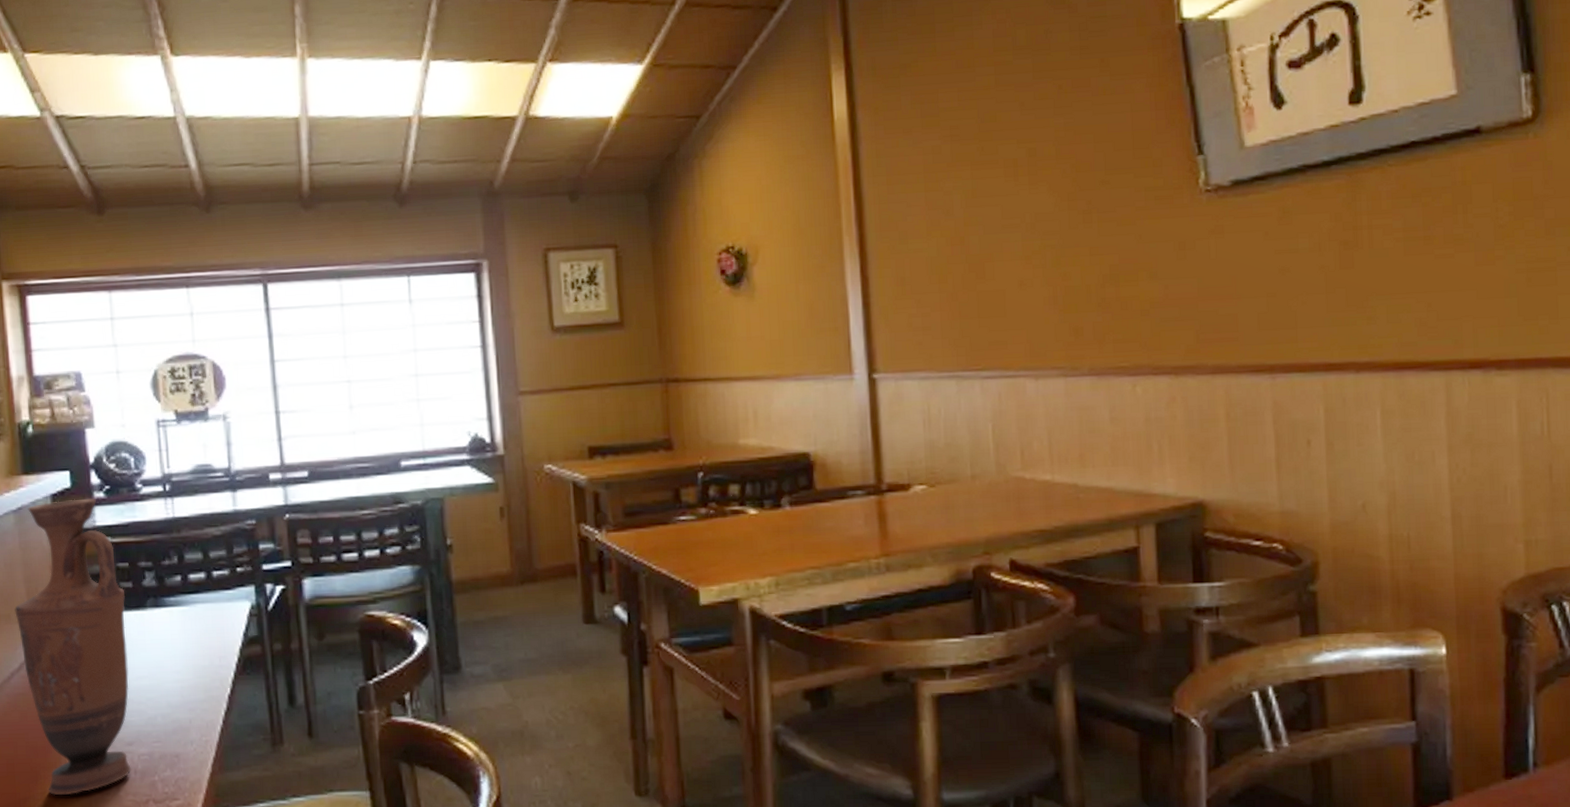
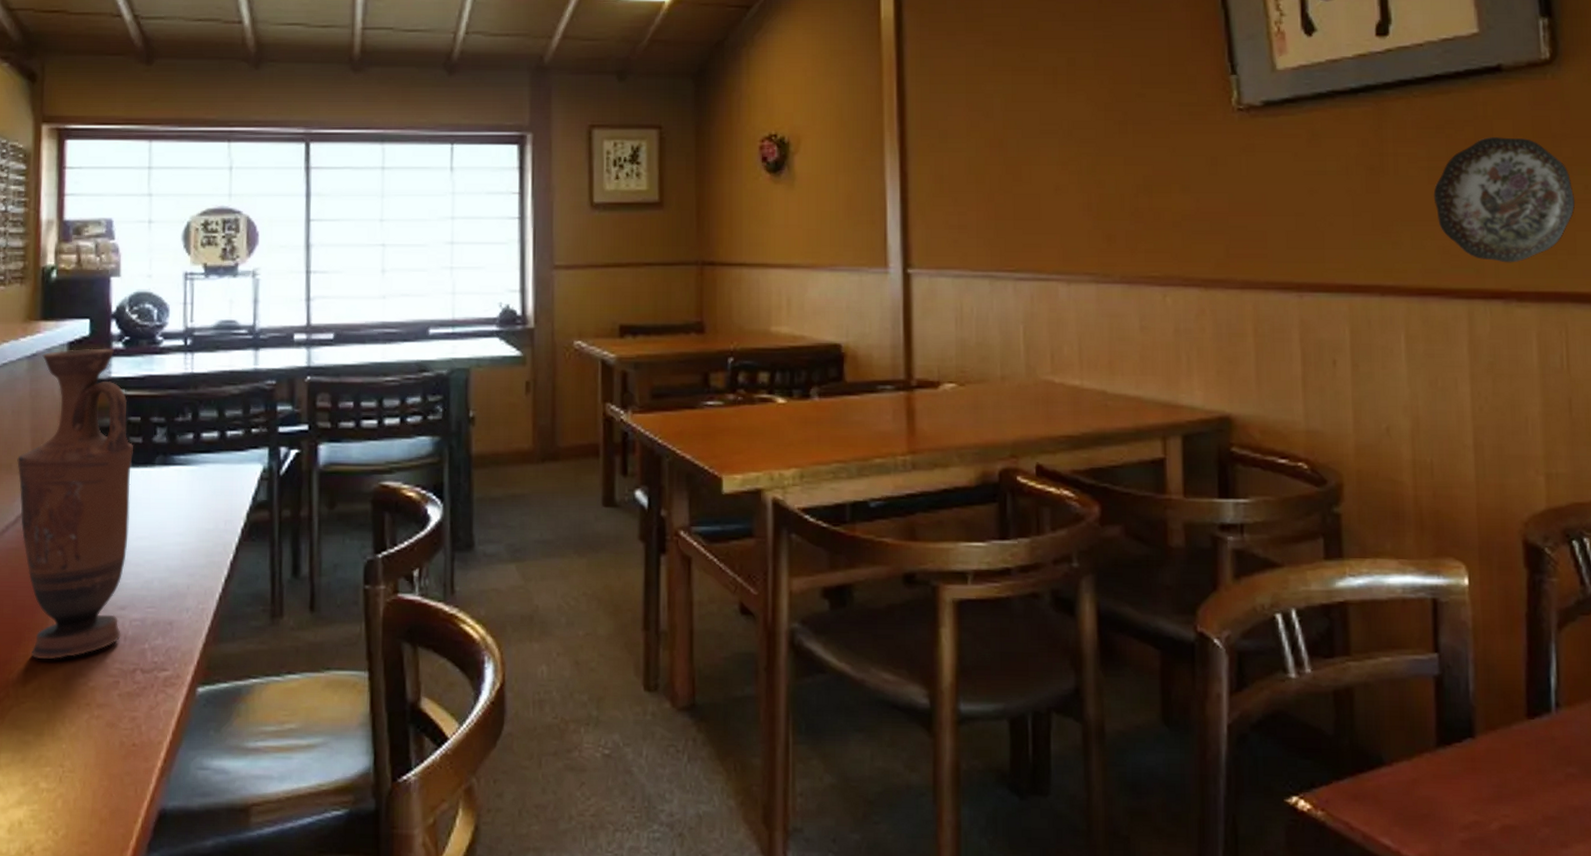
decorative plate: none [1409,202,1558,332] -> present [1433,137,1576,263]

